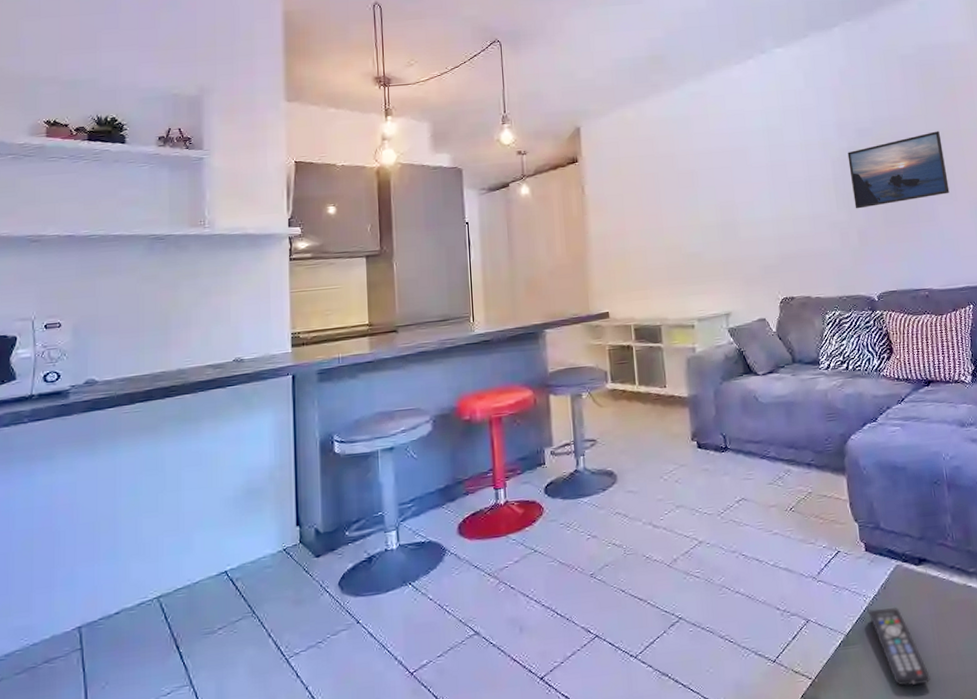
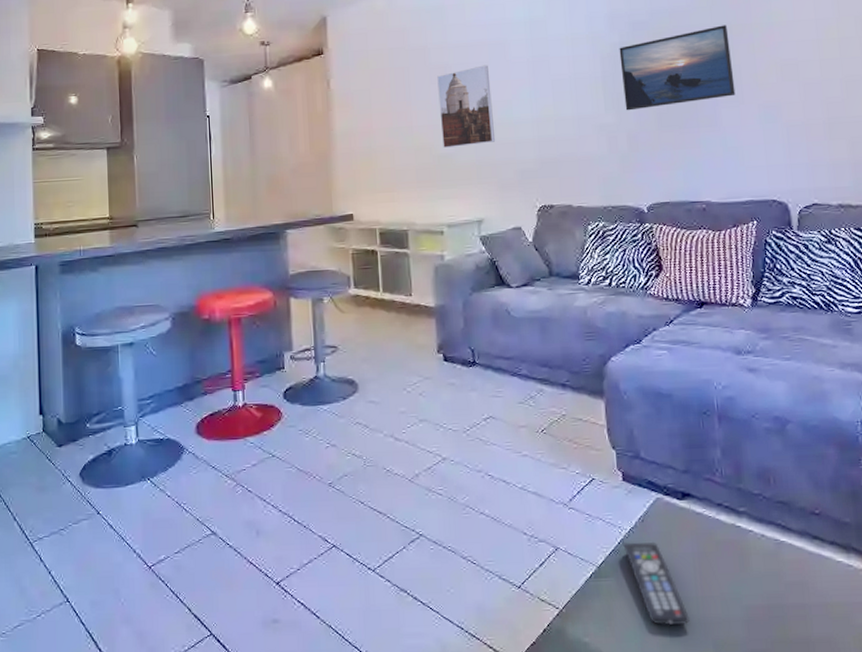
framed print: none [685,170,740,247] -> present [437,65,496,148]

